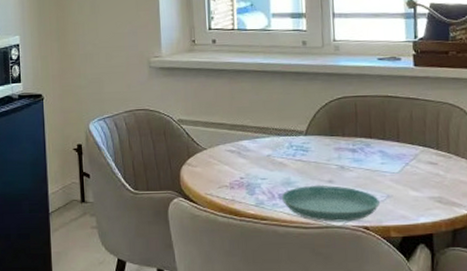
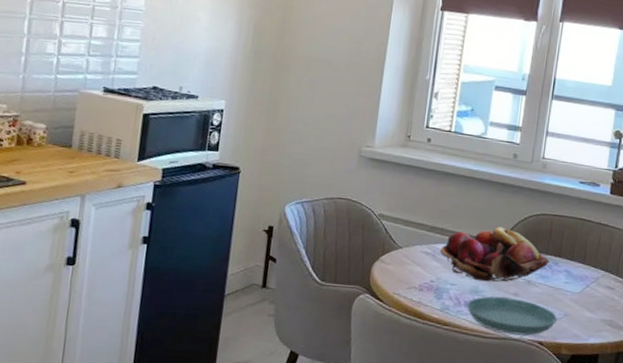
fruit basket: none [244,115,360,172] -> present [439,226,550,282]

